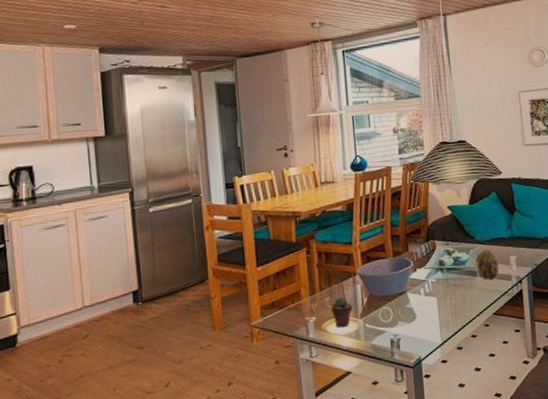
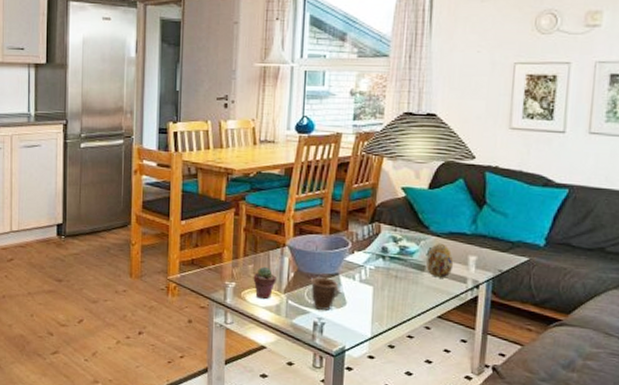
mug: none [382,297,410,328] -> present [310,277,341,310]

